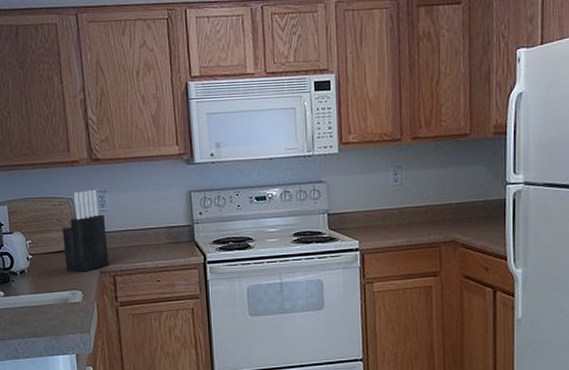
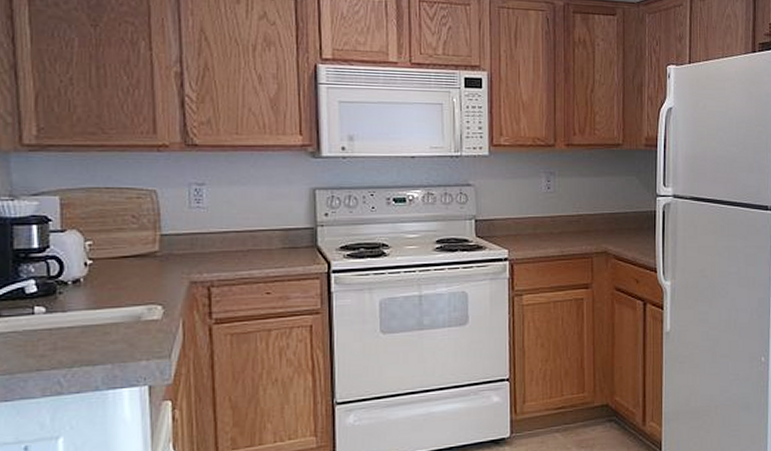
knife block: present [62,189,108,272] -> none [139,181,202,282]

